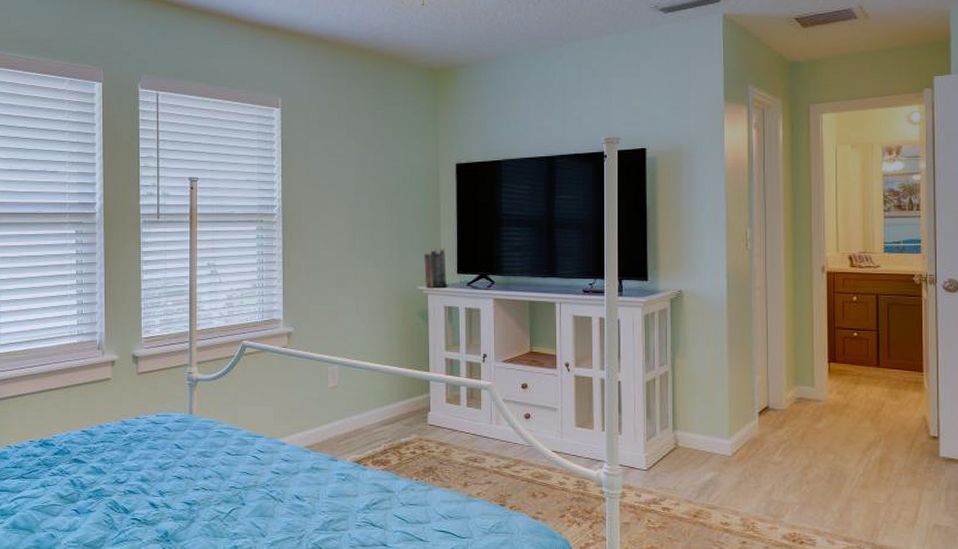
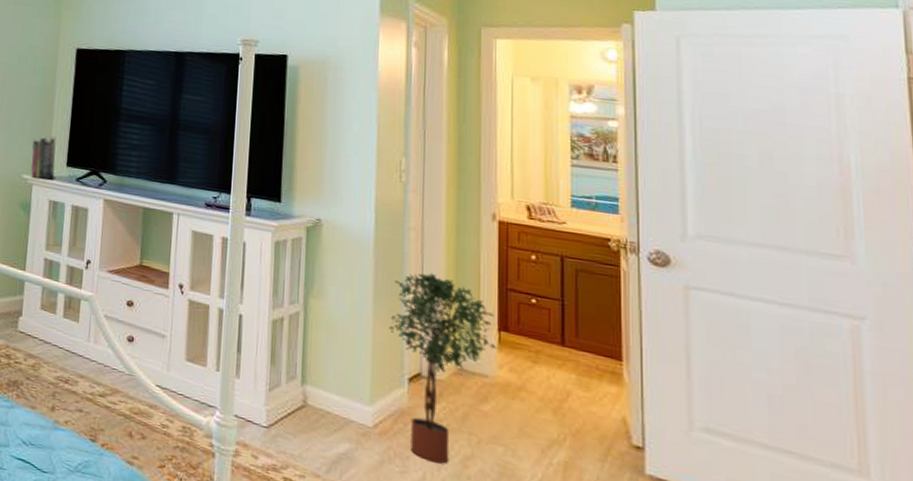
potted tree: none [742,323,829,475] -> present [389,273,499,464]

